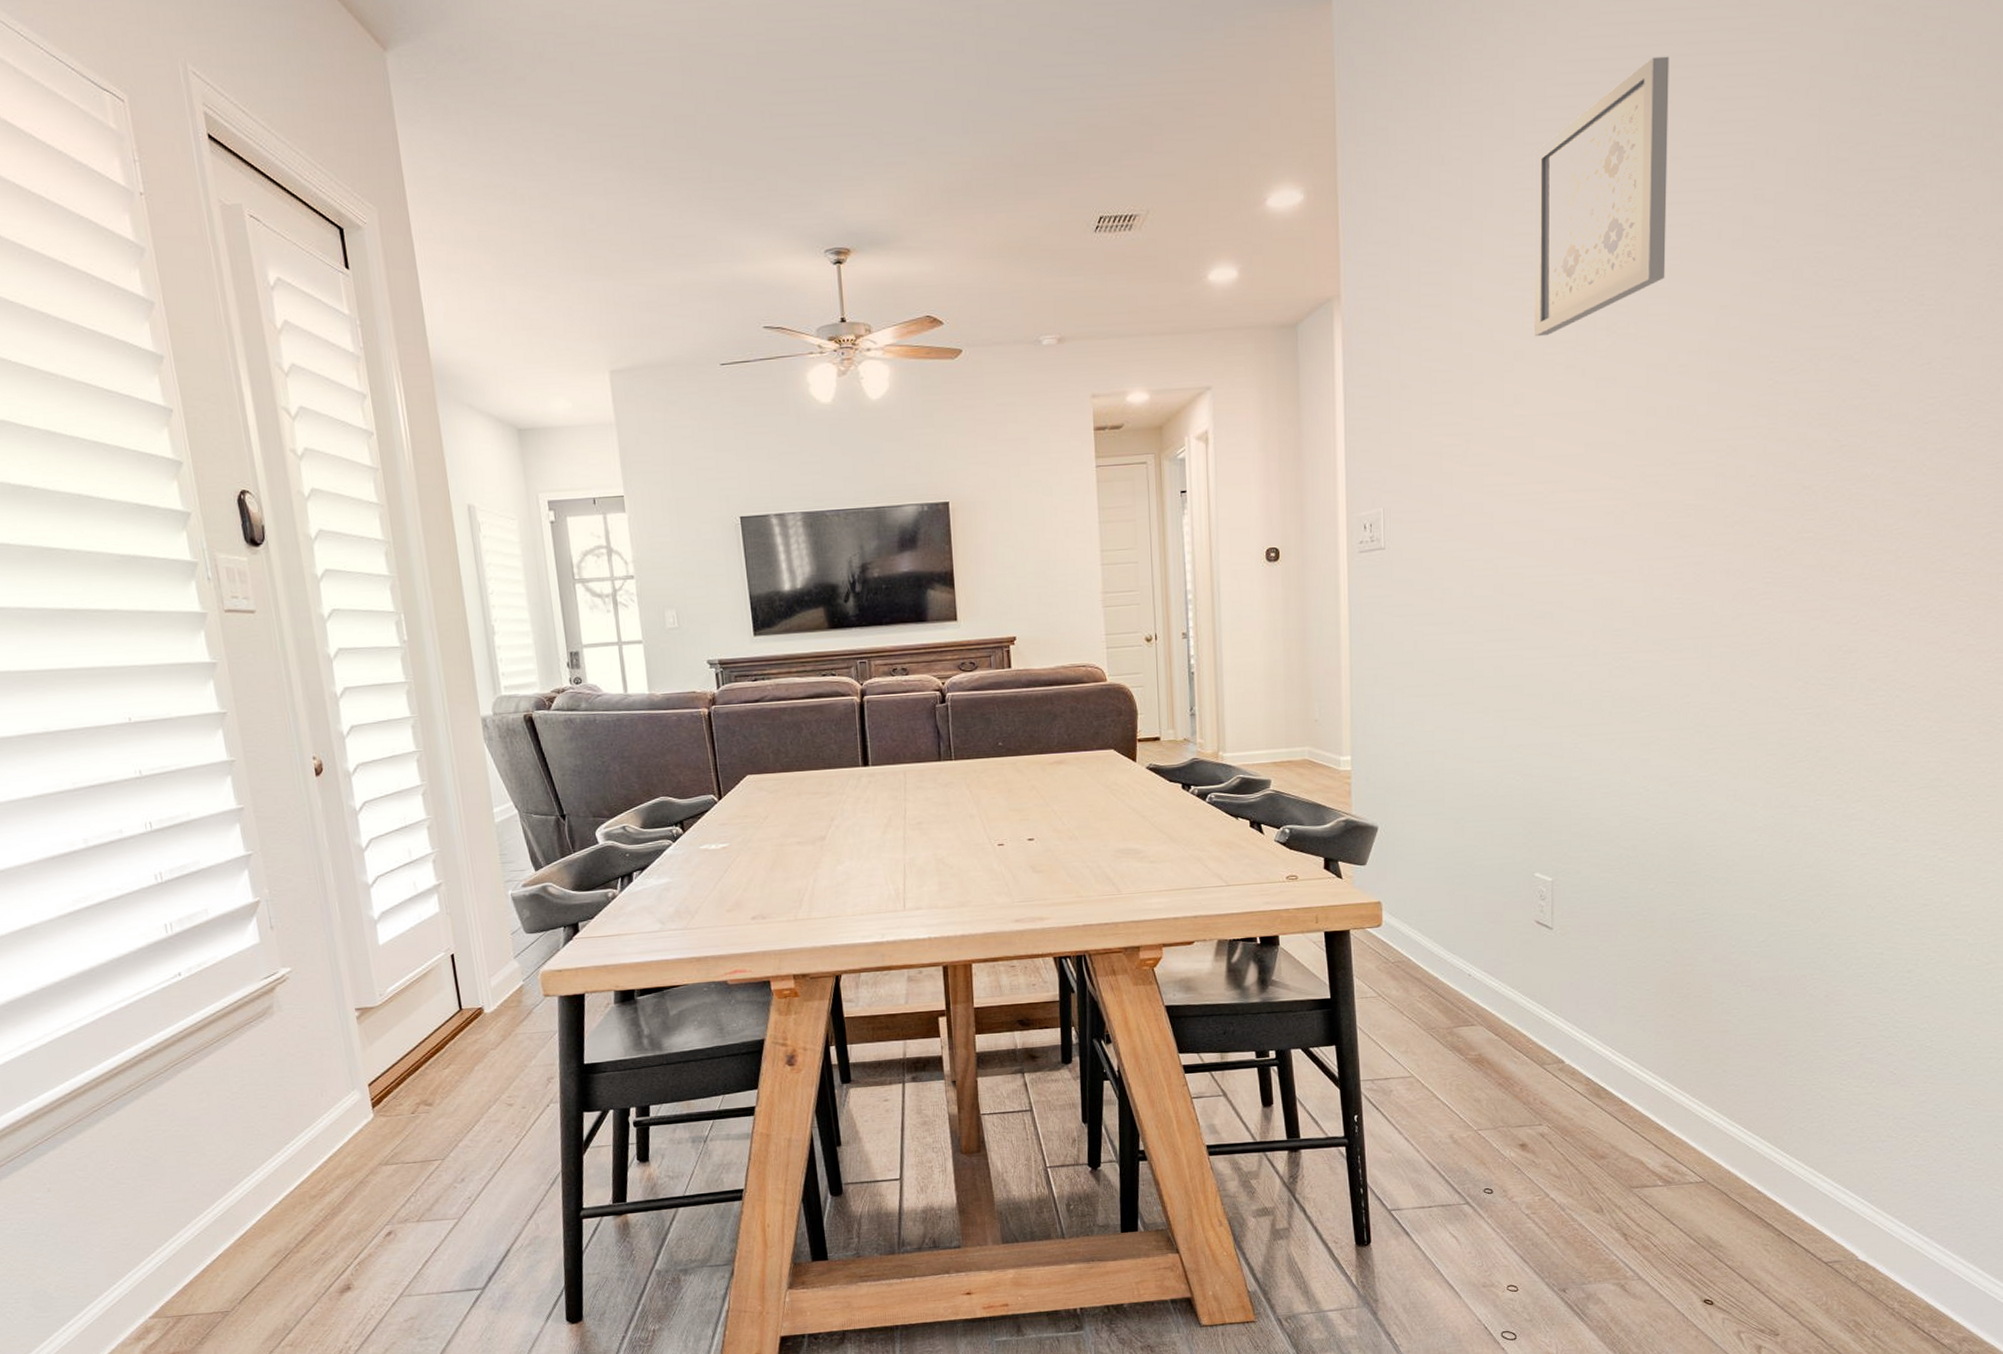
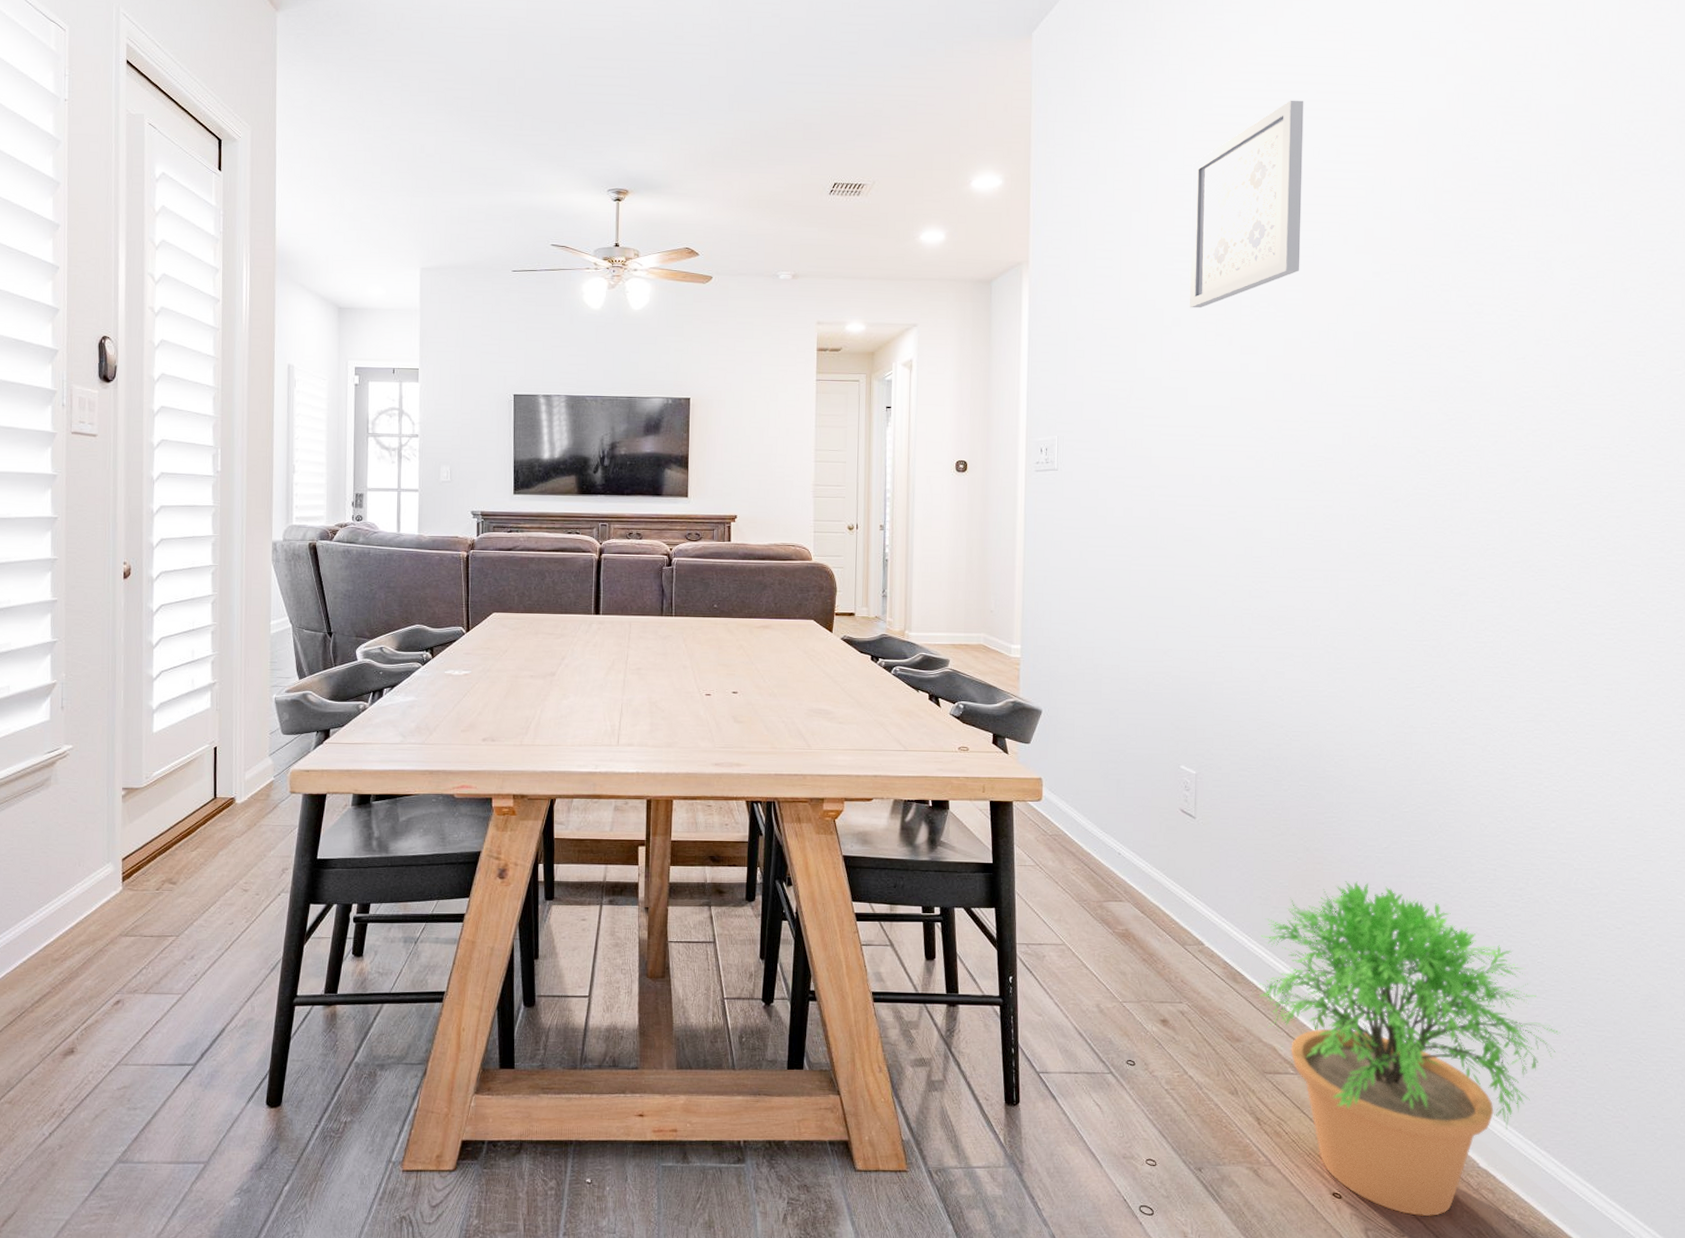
potted plant: none [1623,980,1948,1314] -> present [1257,881,1561,1217]

